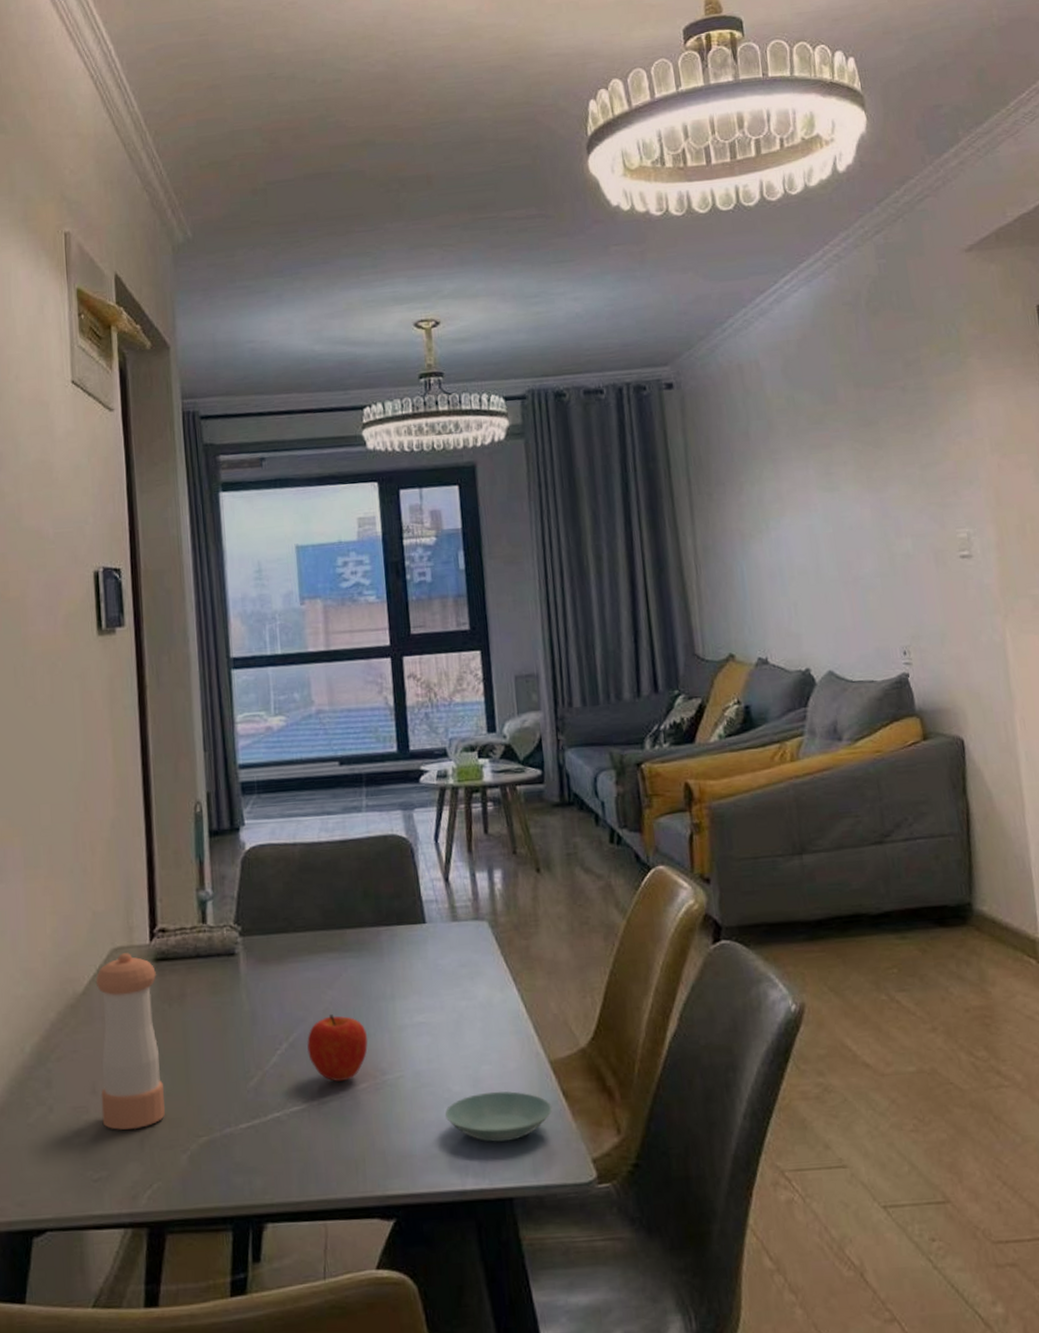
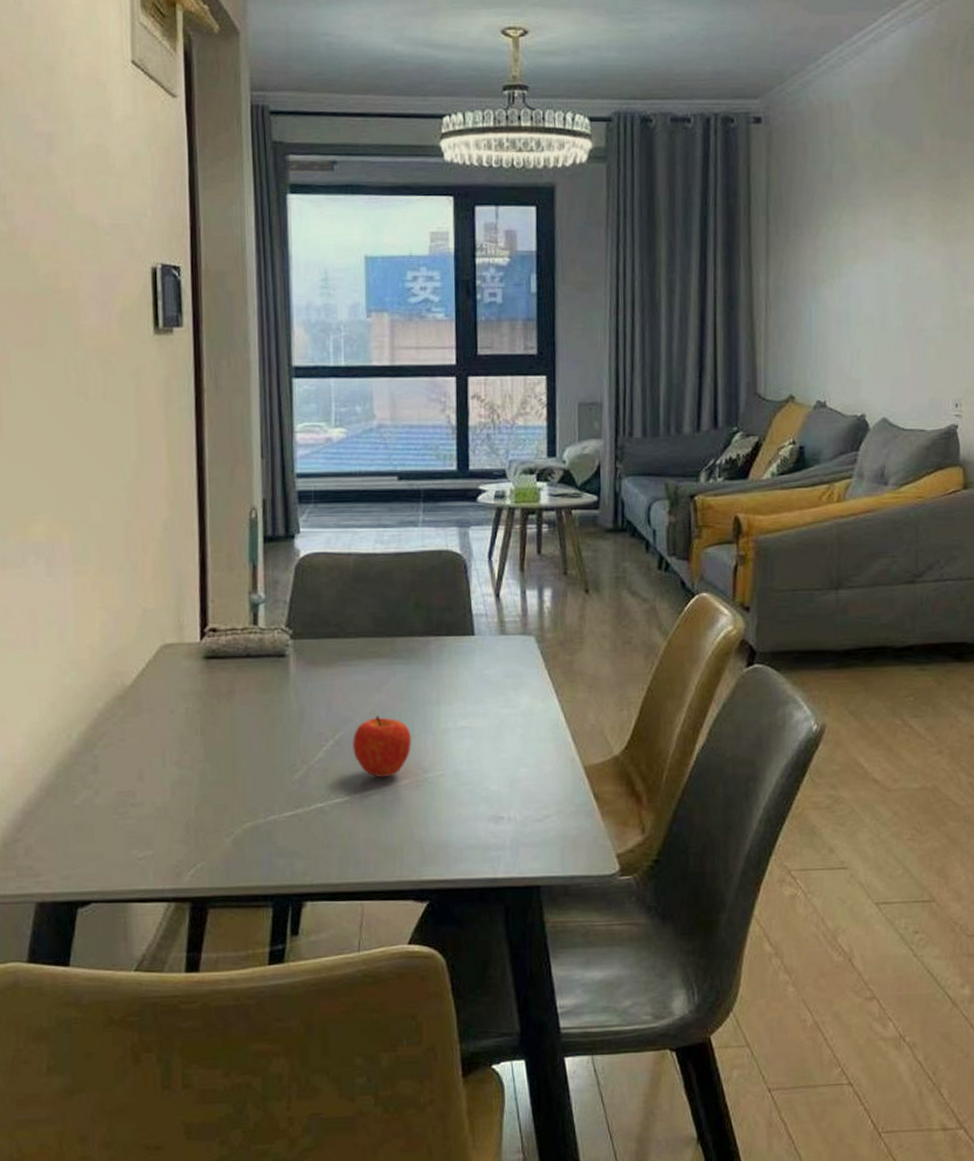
pepper shaker: present [95,953,165,1130] -> none [144,650,211,814]
saucer: present [445,1091,552,1143] -> none [482,791,583,838]

